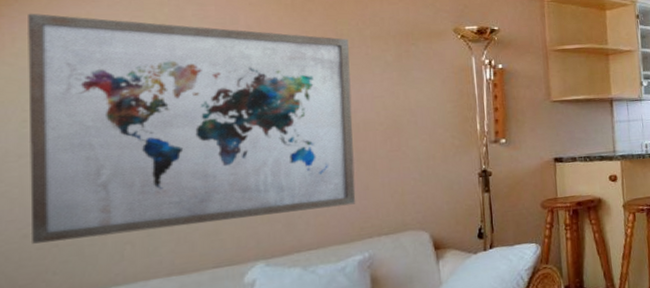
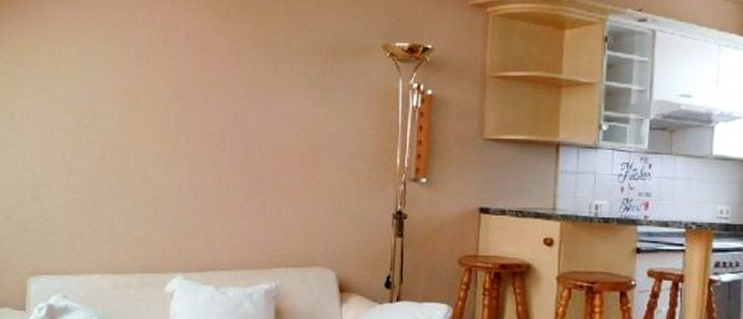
wall art: present [28,13,356,244] -> none [11,13,277,230]

